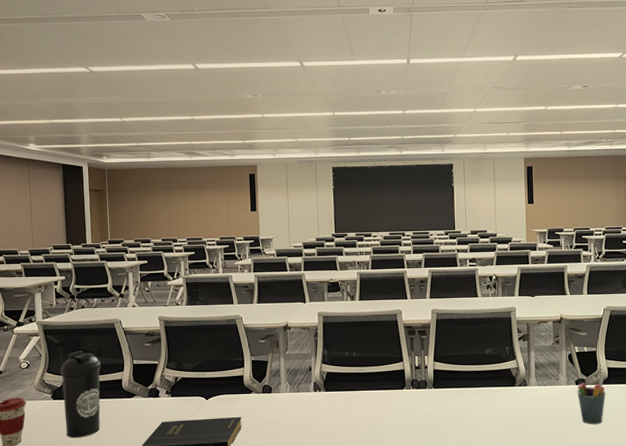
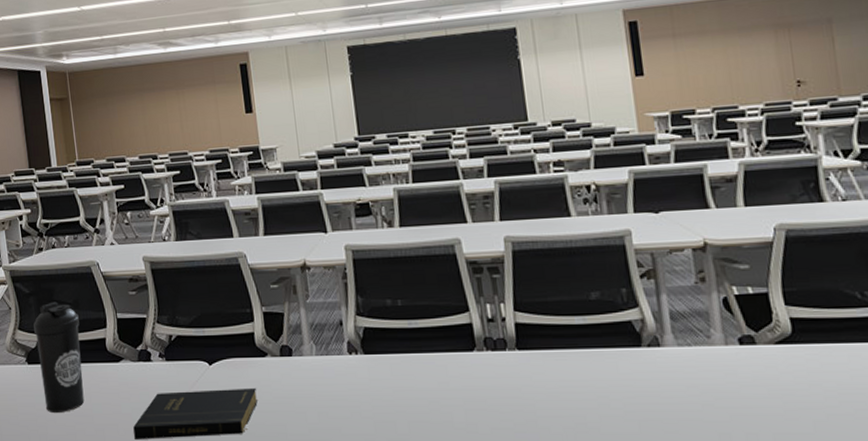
pen holder: present [577,374,606,425] -> none [741,327,792,406]

